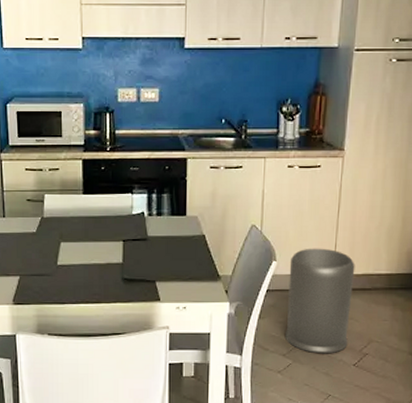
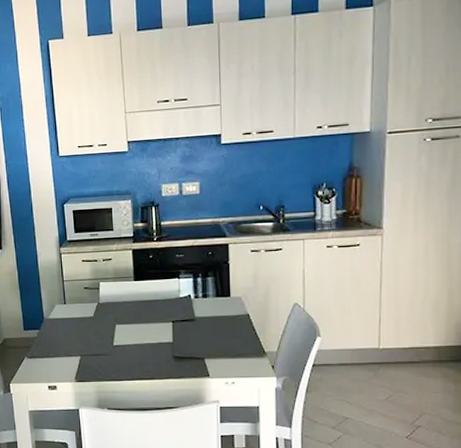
trash bin: present [285,248,355,354] -> none [334,323,402,427]

